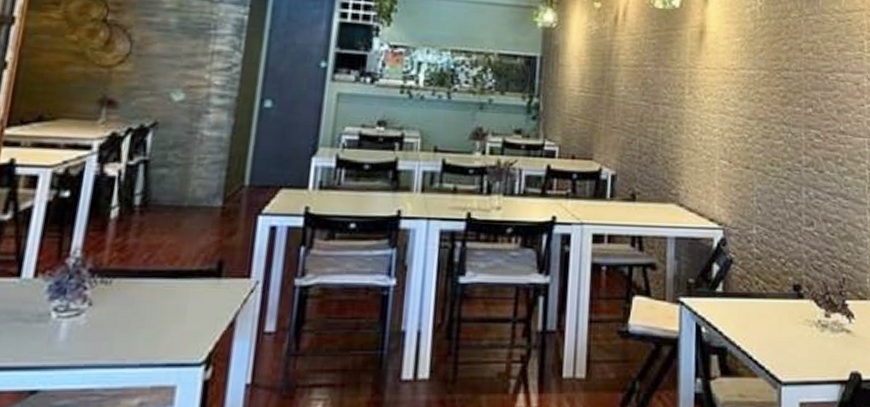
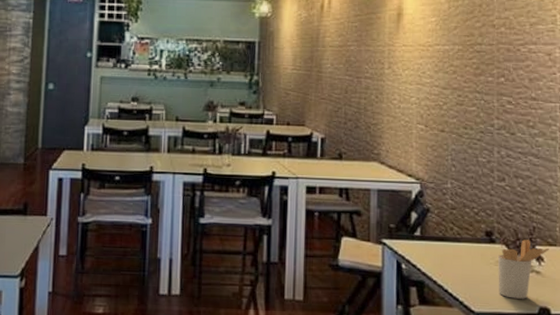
utensil holder: none [806,293,860,364] -> present [497,240,549,299]

